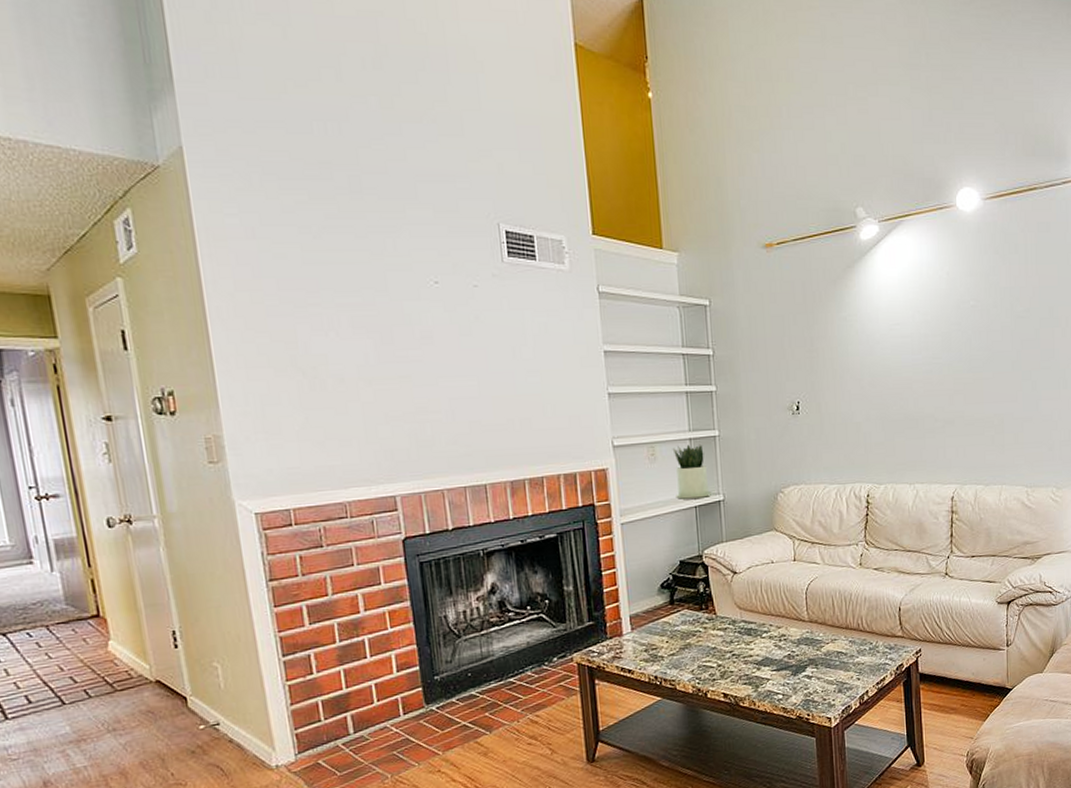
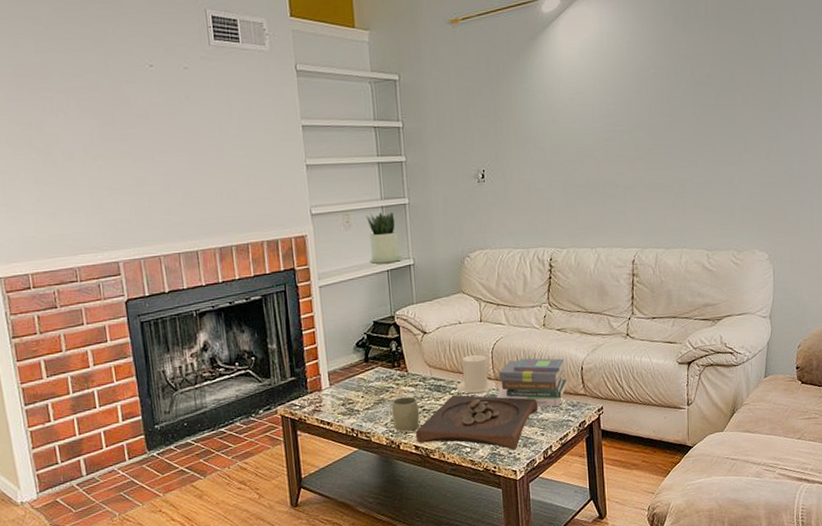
mug: none [698,641,729,679] -> present [391,396,420,432]
wooden tray: none [723,638,854,695] -> present [415,394,538,449]
candle: none [768,595,810,638] -> present [456,354,496,394]
books: none [811,598,885,650] -> present [497,358,568,407]

